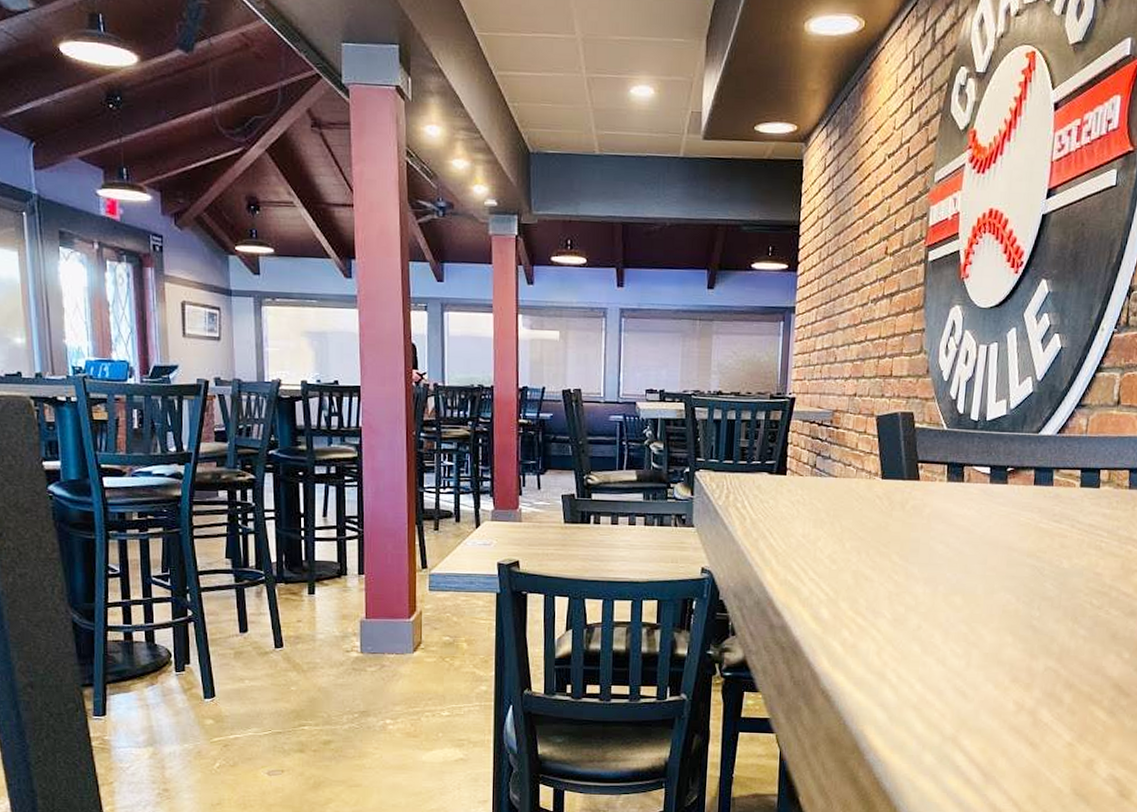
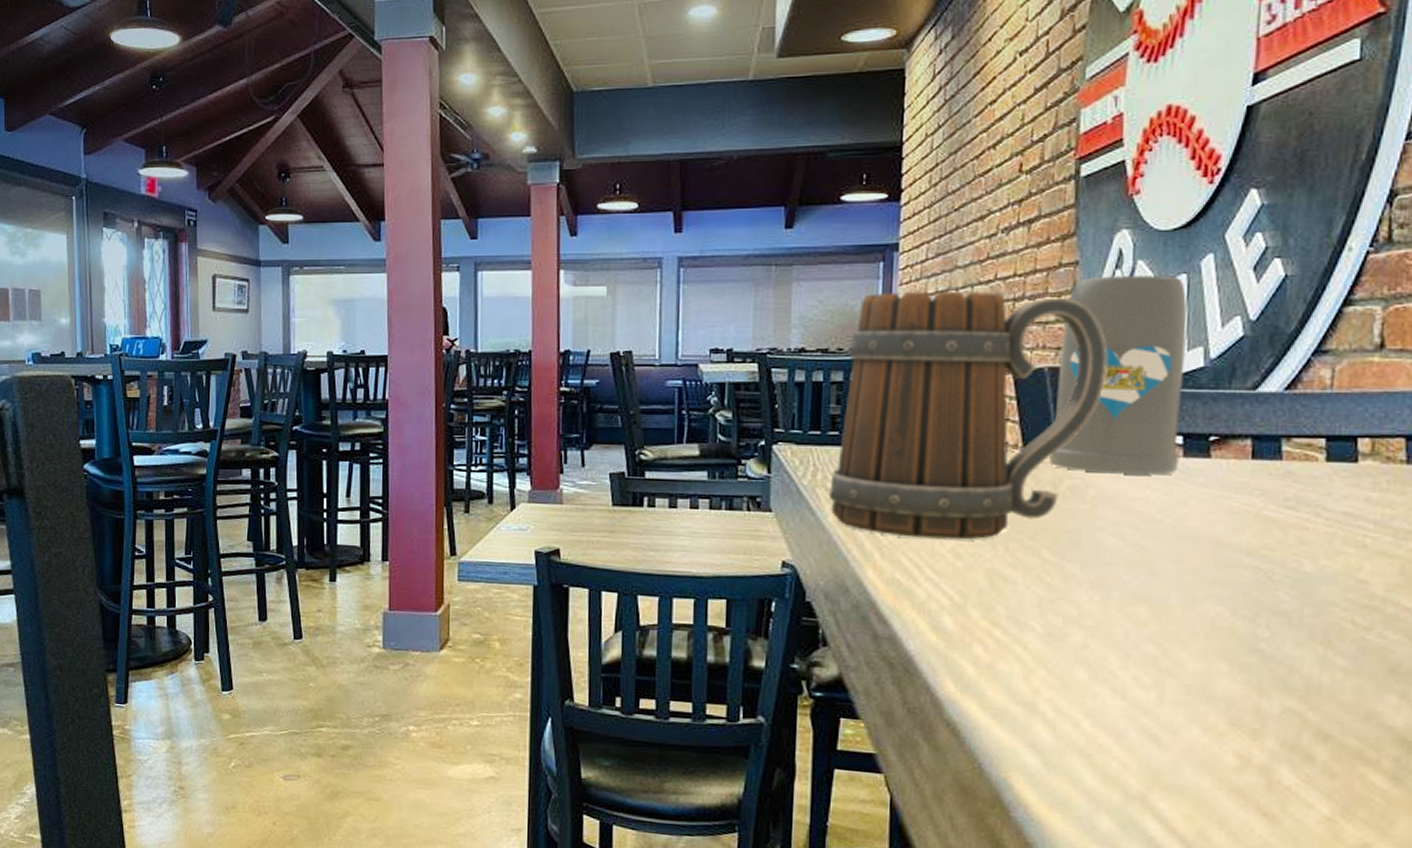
beer mug: none [739,347,942,548] -> present [829,291,1107,540]
beer mug: none [898,341,997,497] -> present [1048,276,1188,475]

